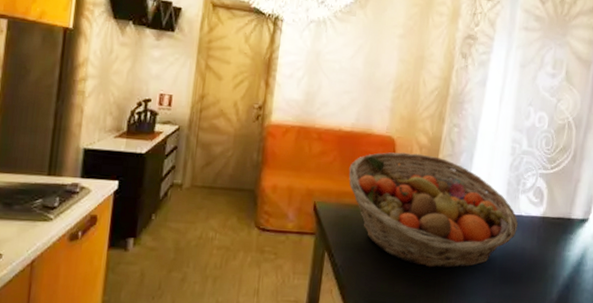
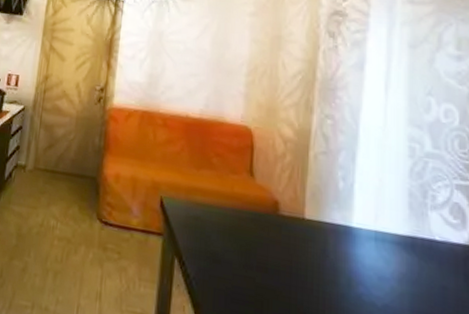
fruit basket: present [348,152,519,269] -> none [199,144,432,303]

